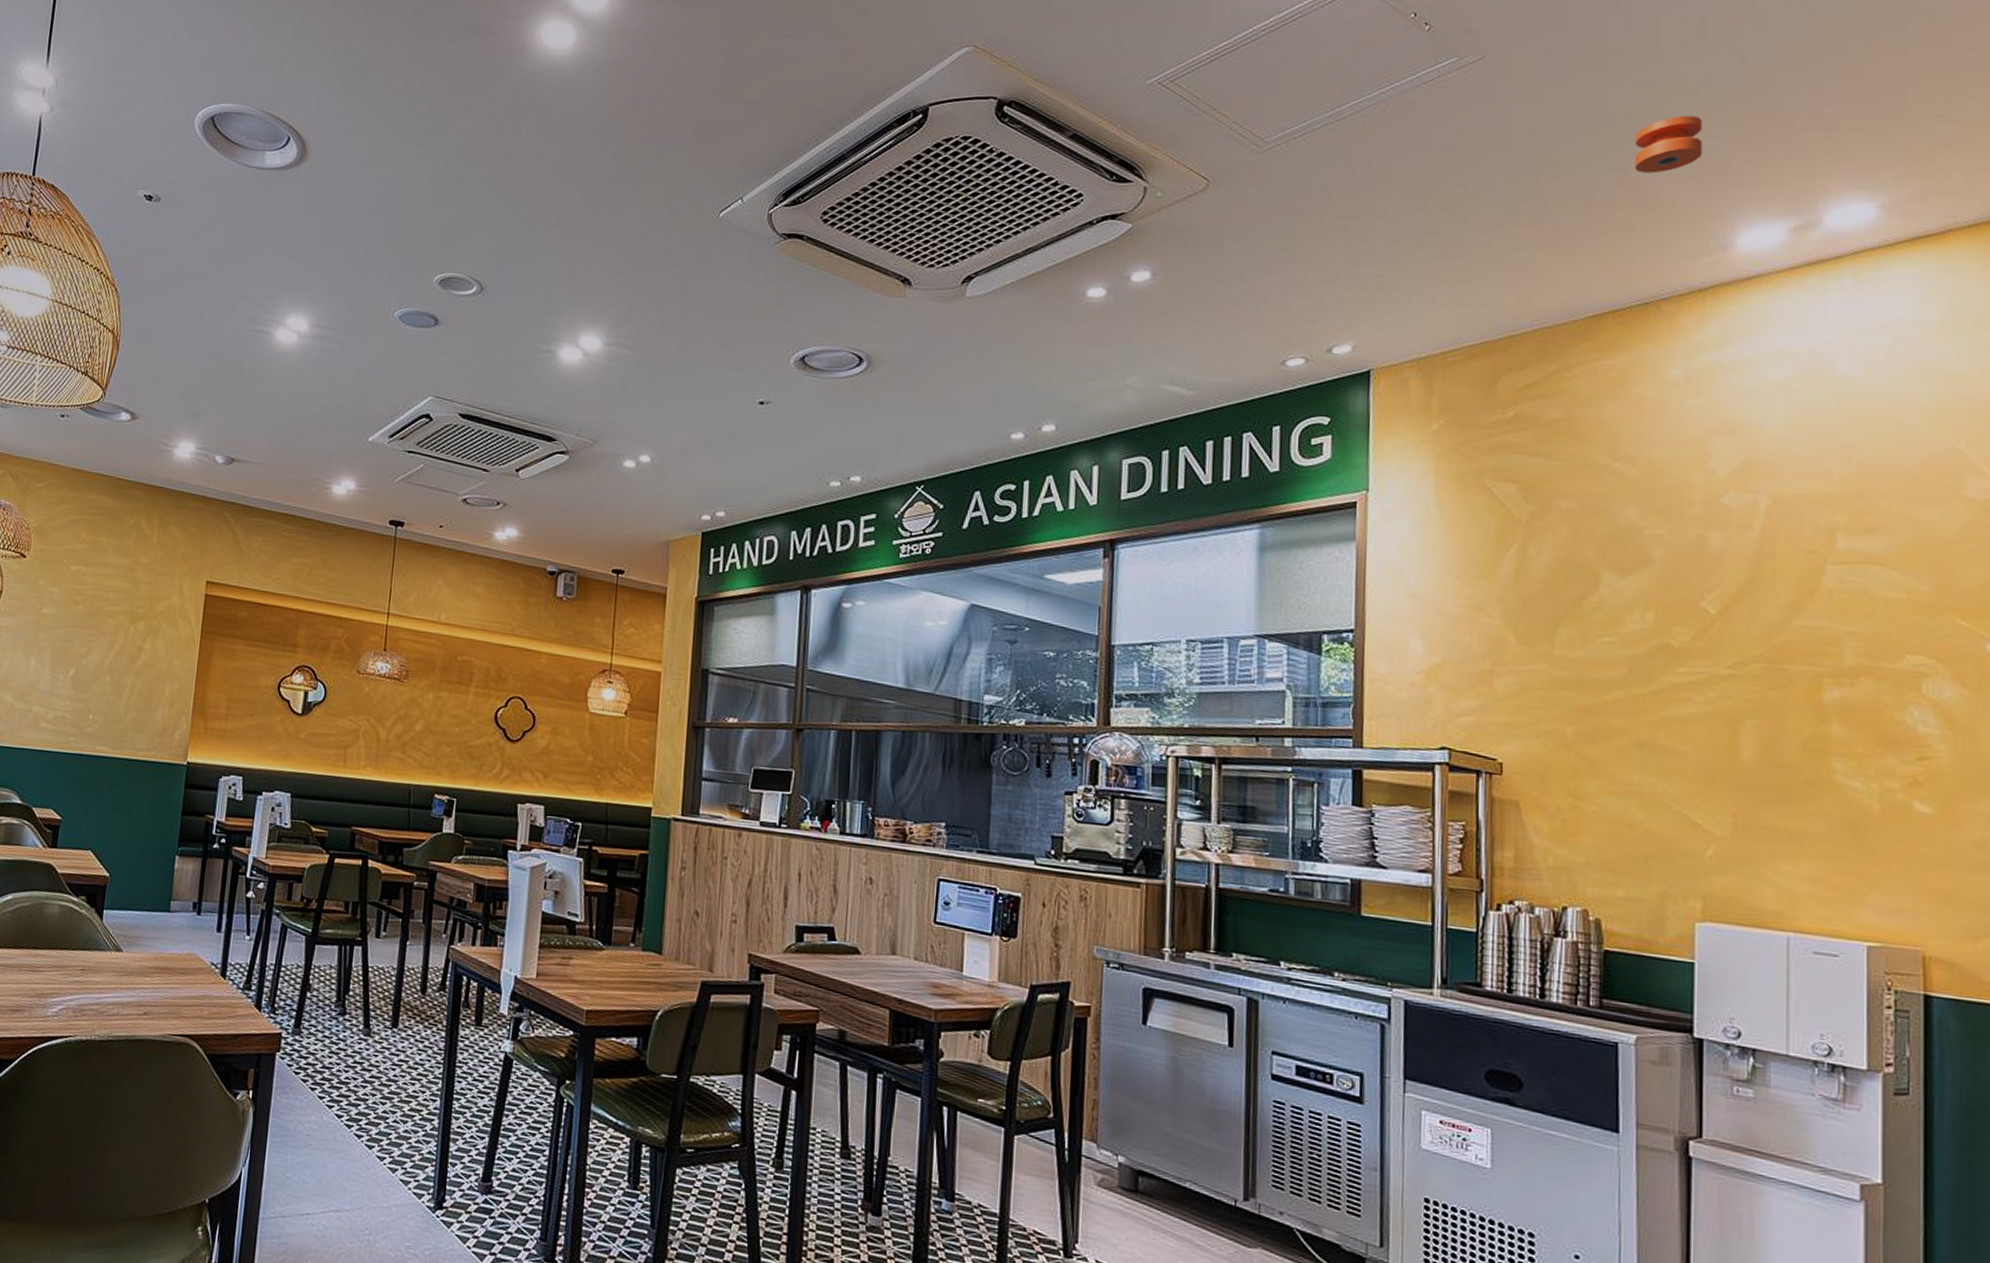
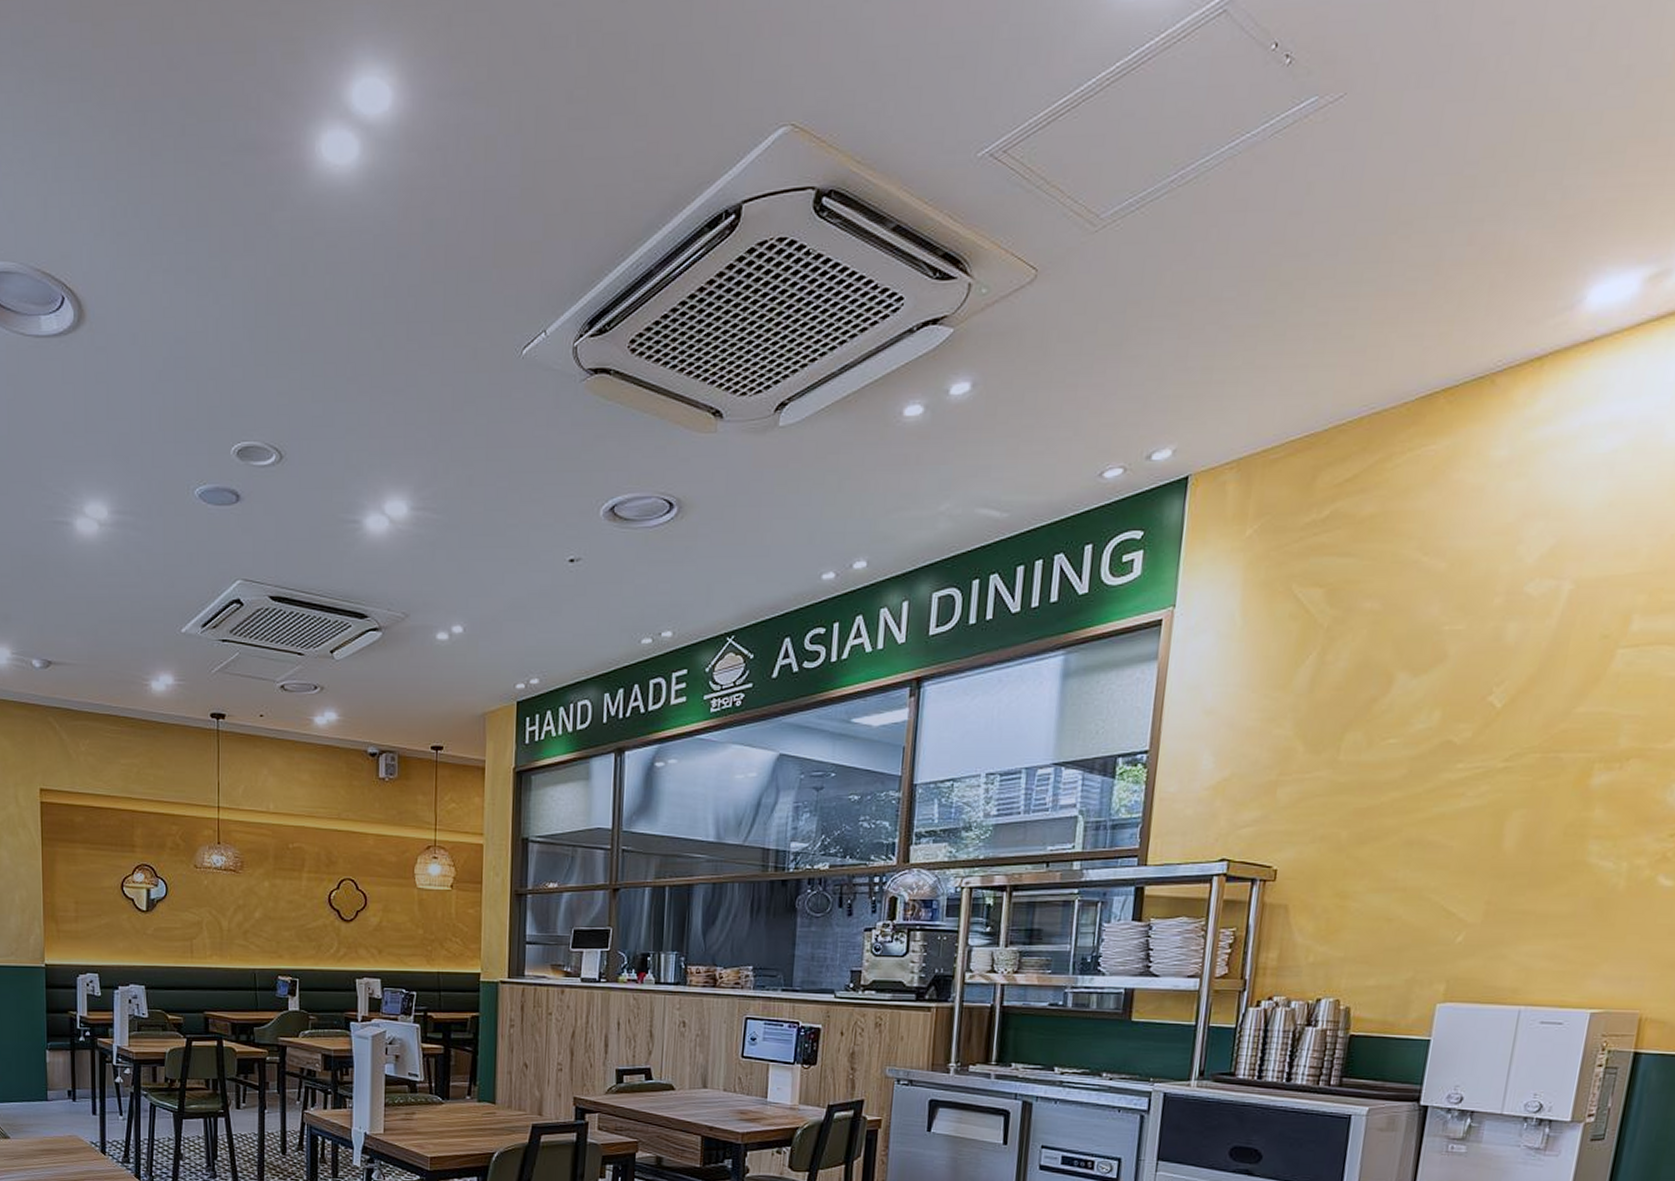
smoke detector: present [1634,115,1703,174] -> none [1490,149,1573,224]

